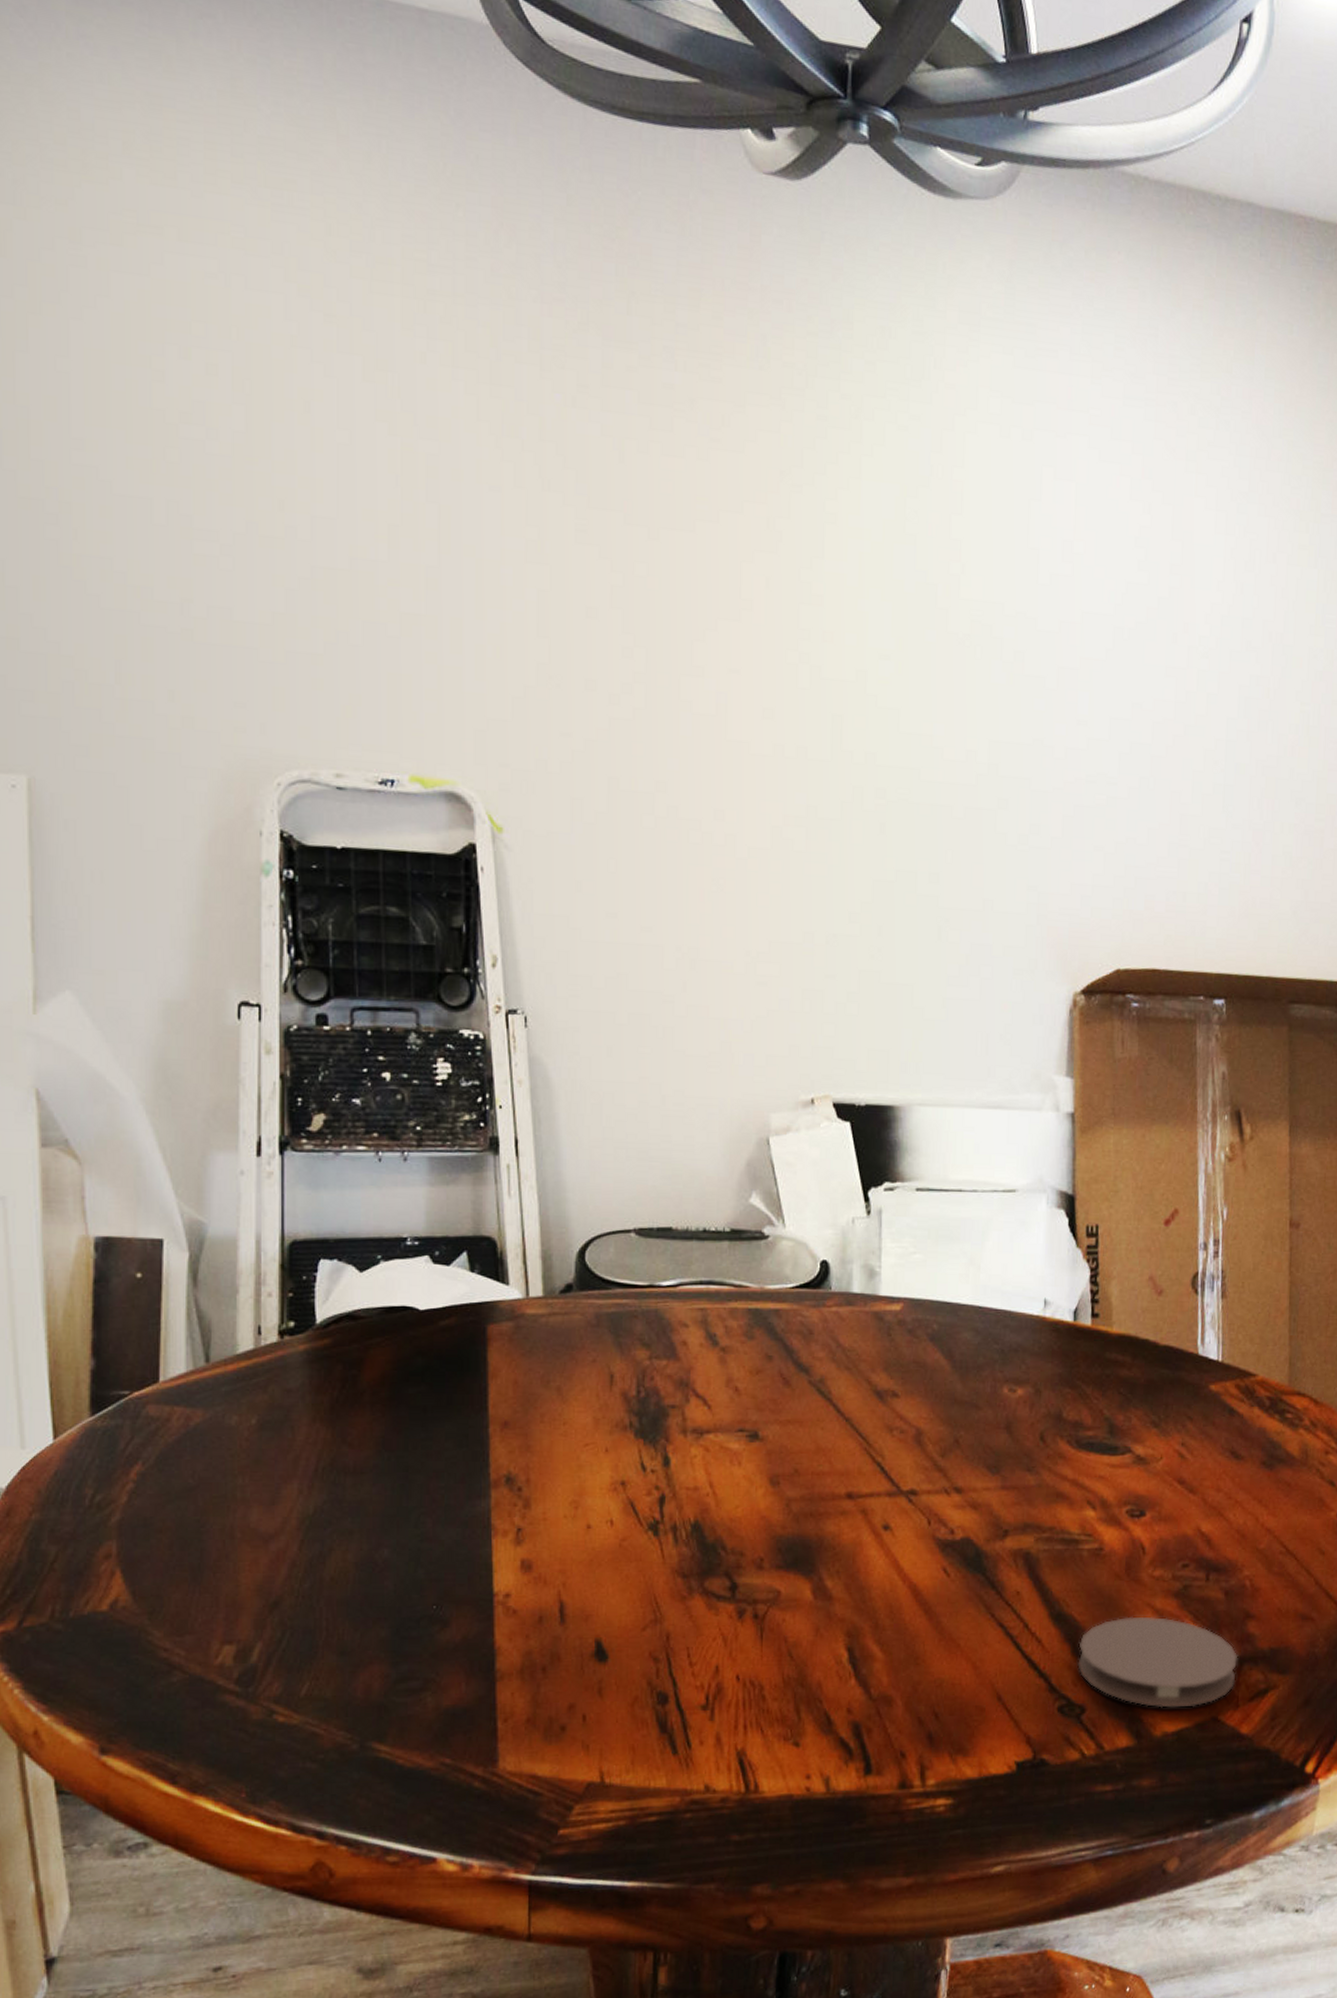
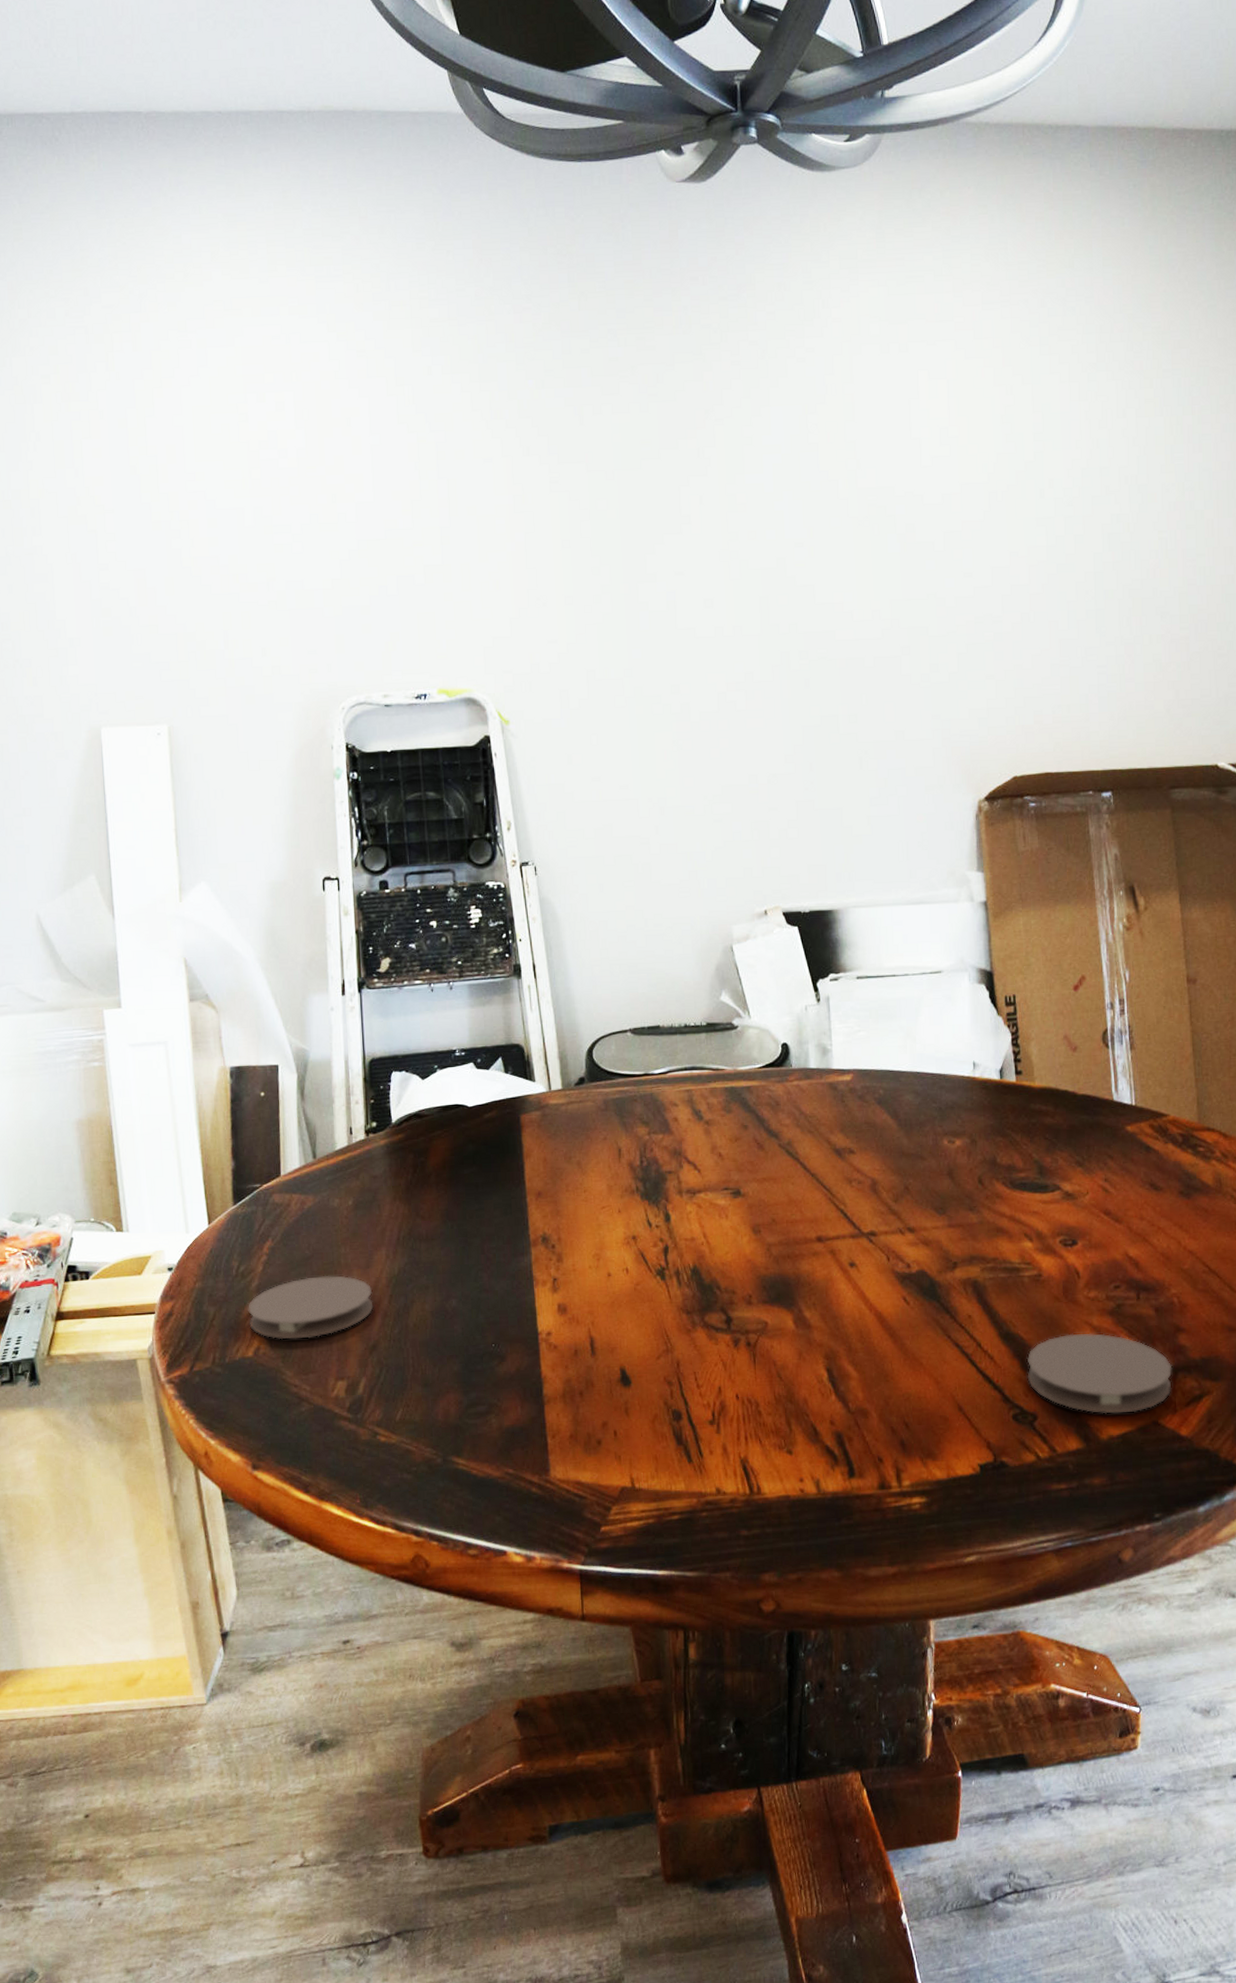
coaster: none [104,1512,278,1591] -> present [247,1275,374,1340]

